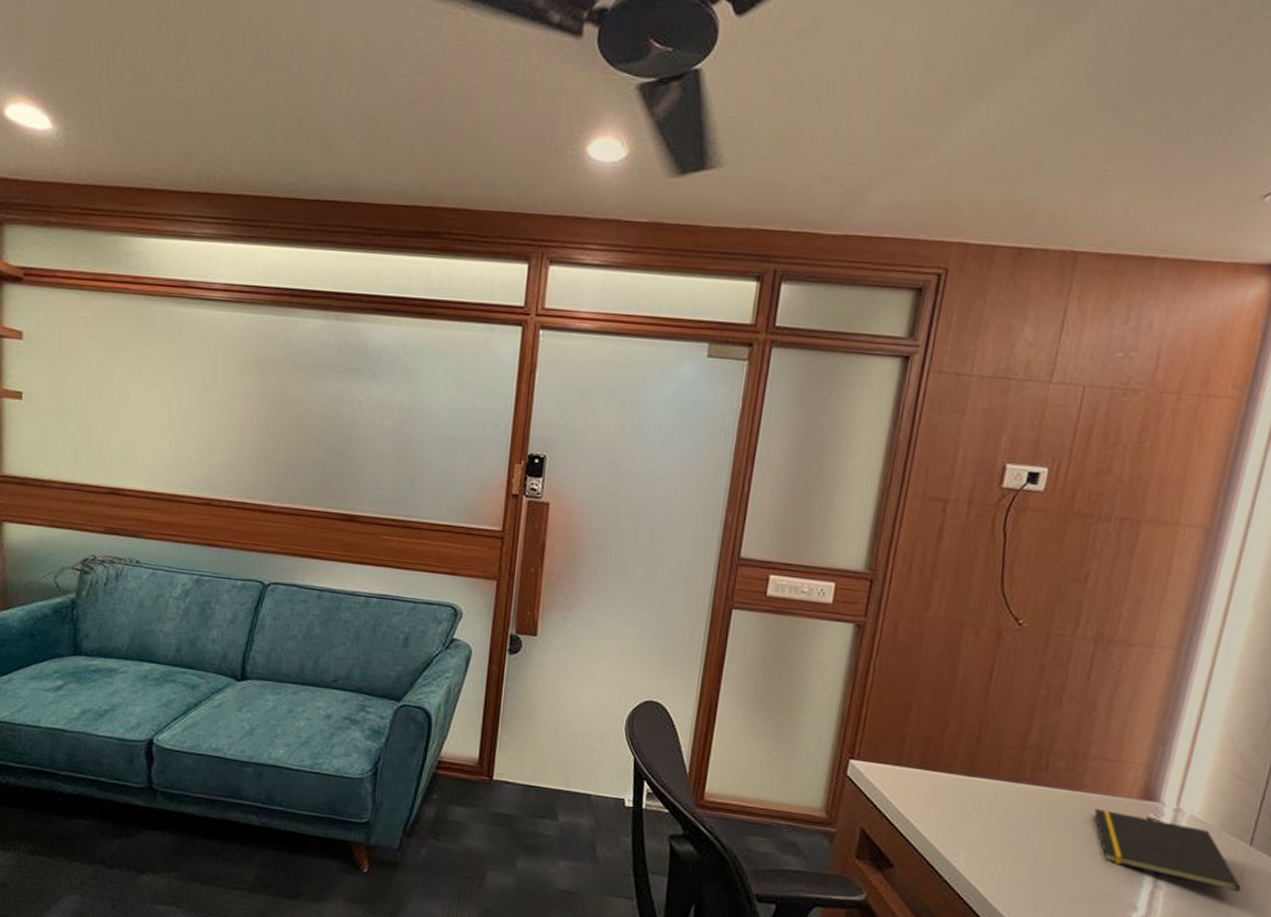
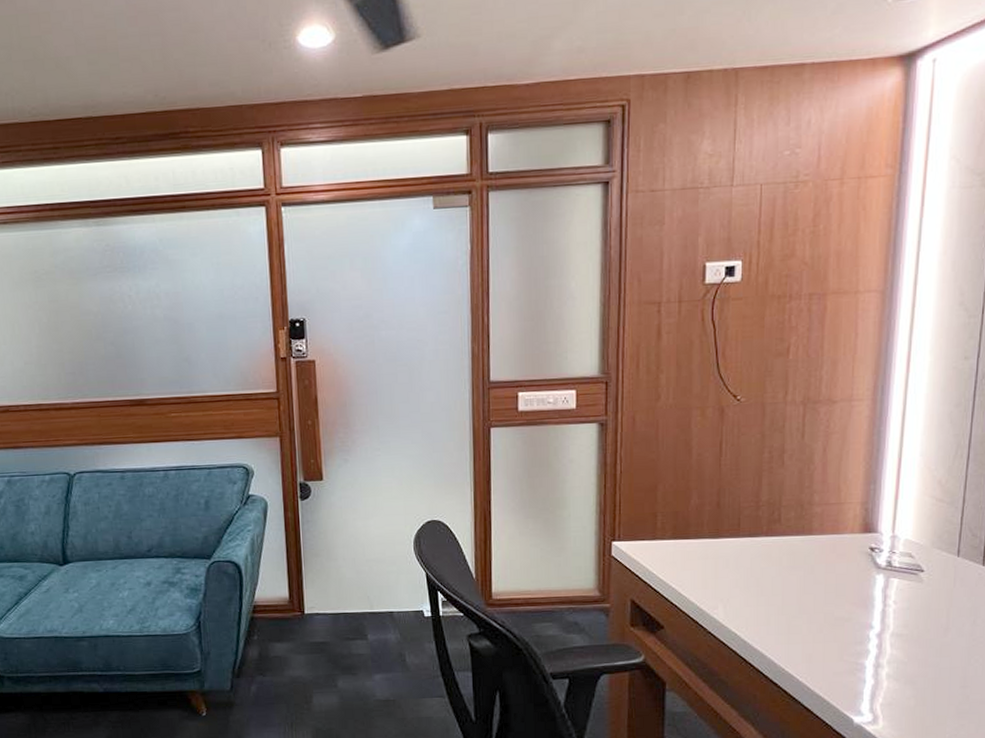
notepad: present [1094,808,1241,892] -> none [824,547,956,598]

